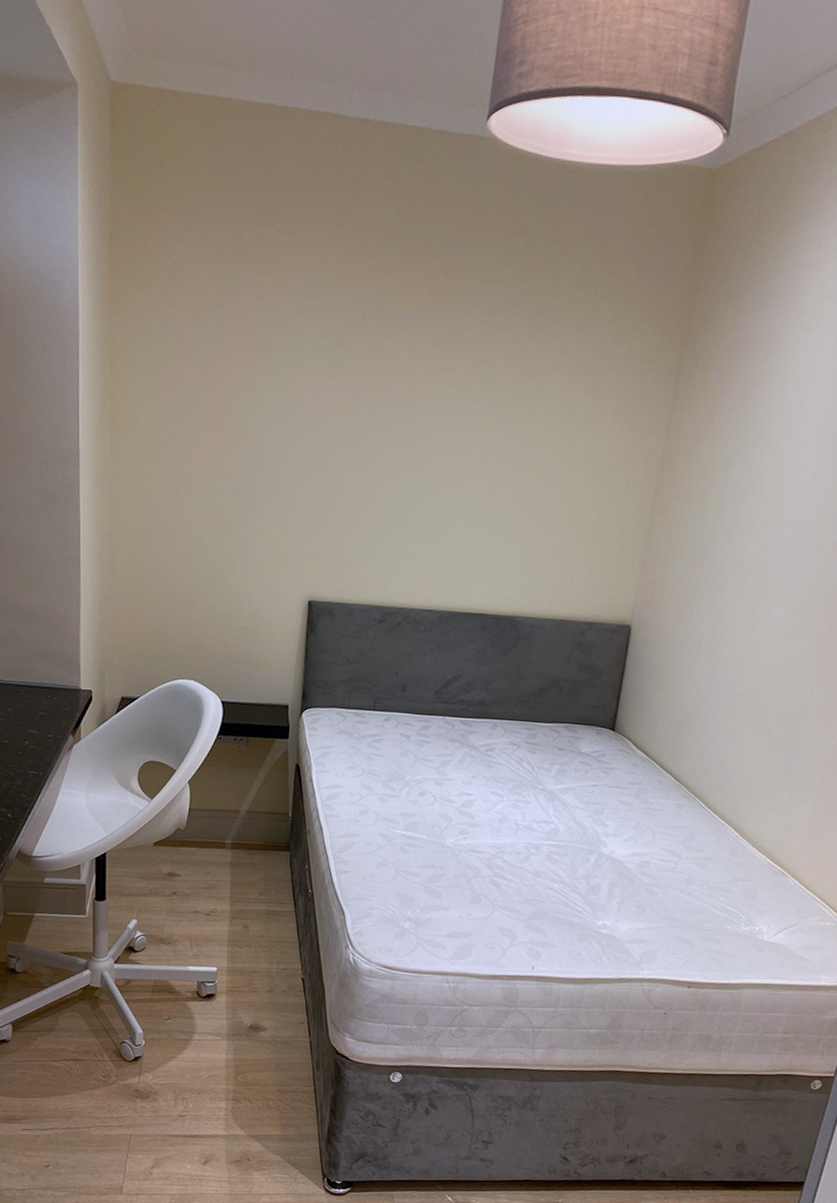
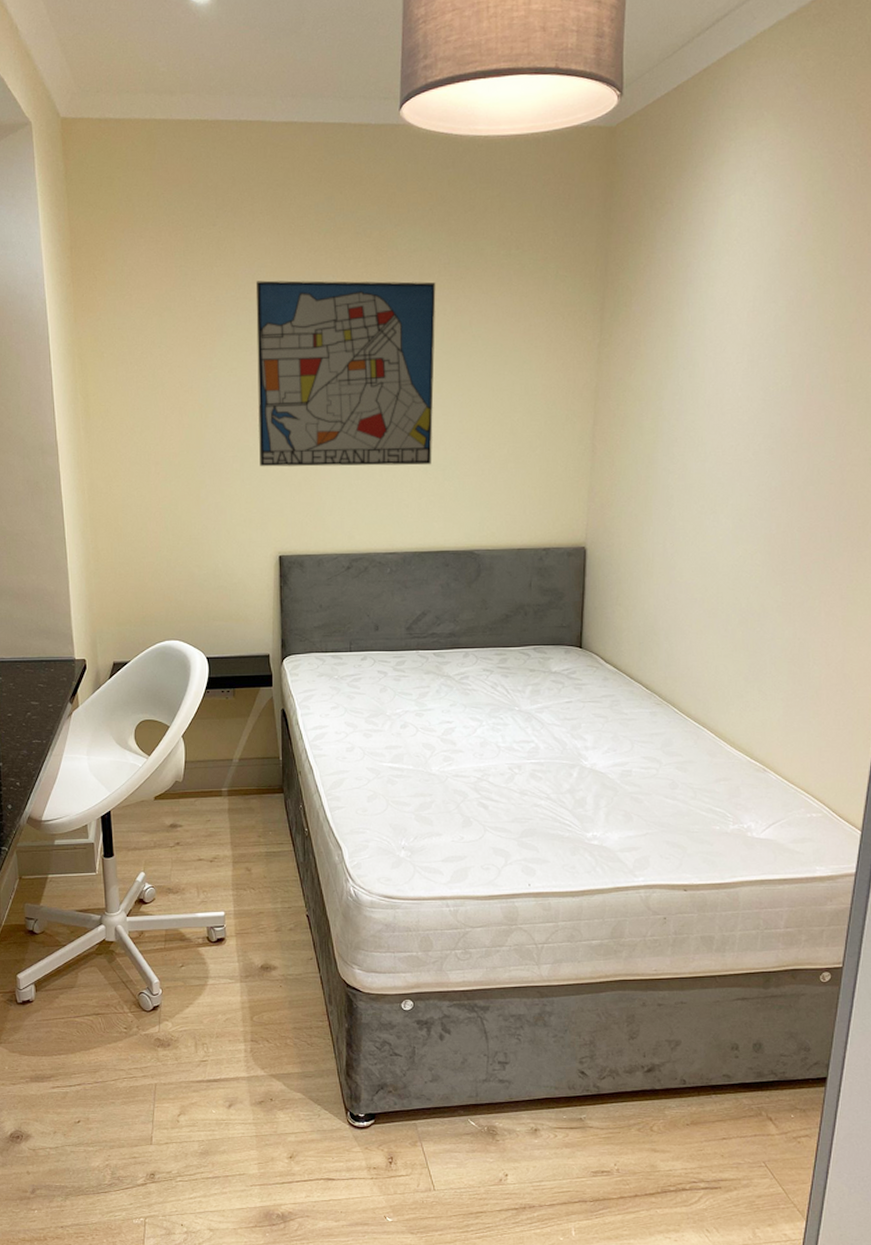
wall art: none [297,295,505,520] -> present [256,280,436,467]

